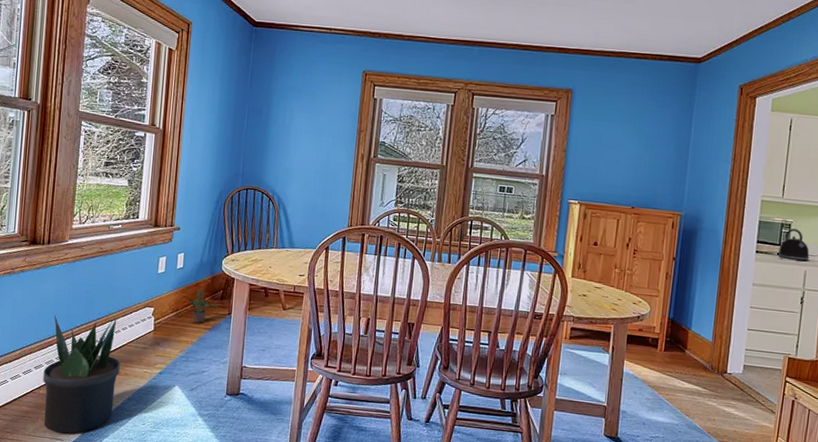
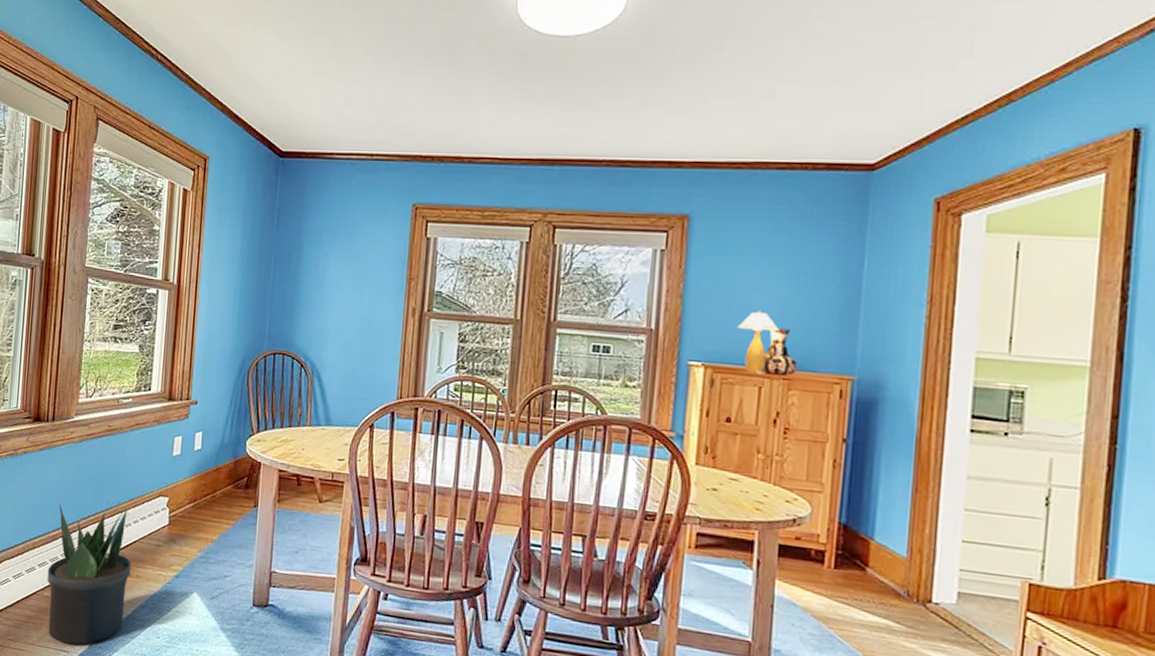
potted plant: present [187,288,218,323] -> none [206,474,241,517]
table lamp: none [604,162,633,211] -> present [737,309,779,375]
decorative vase: none [620,176,645,212] -> present [762,328,798,377]
kettle: present [778,228,810,262] -> none [1006,397,1057,445]

